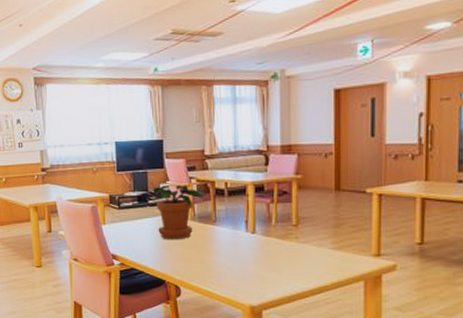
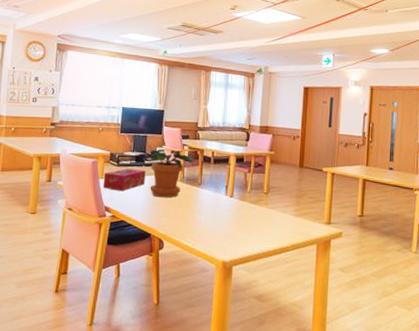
tissue box: none [105,211,152,237] -> present [102,168,146,191]

